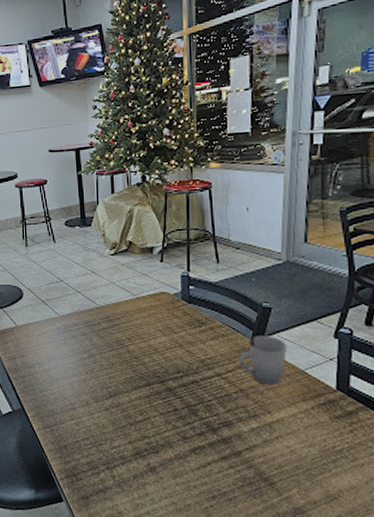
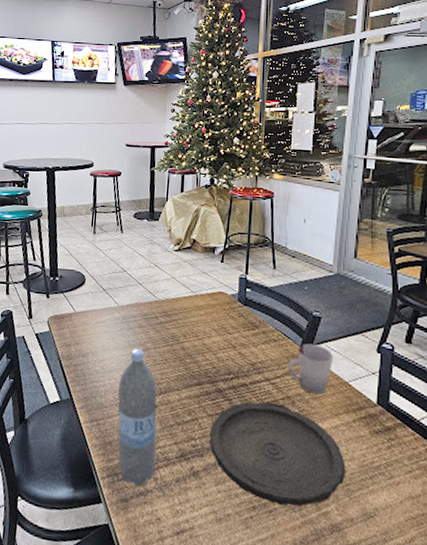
water bottle: none [68,355,111,484] -> present [118,348,157,486]
plate: none [163,397,306,494] -> present [209,402,346,507]

